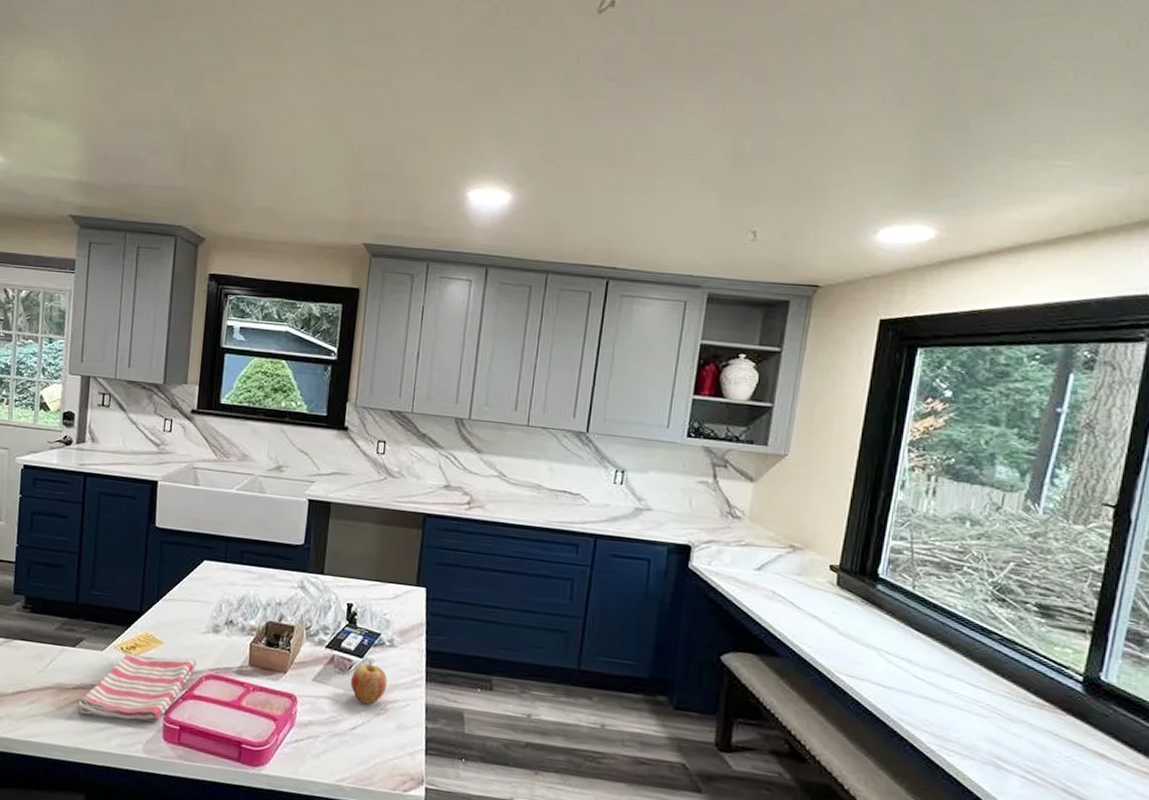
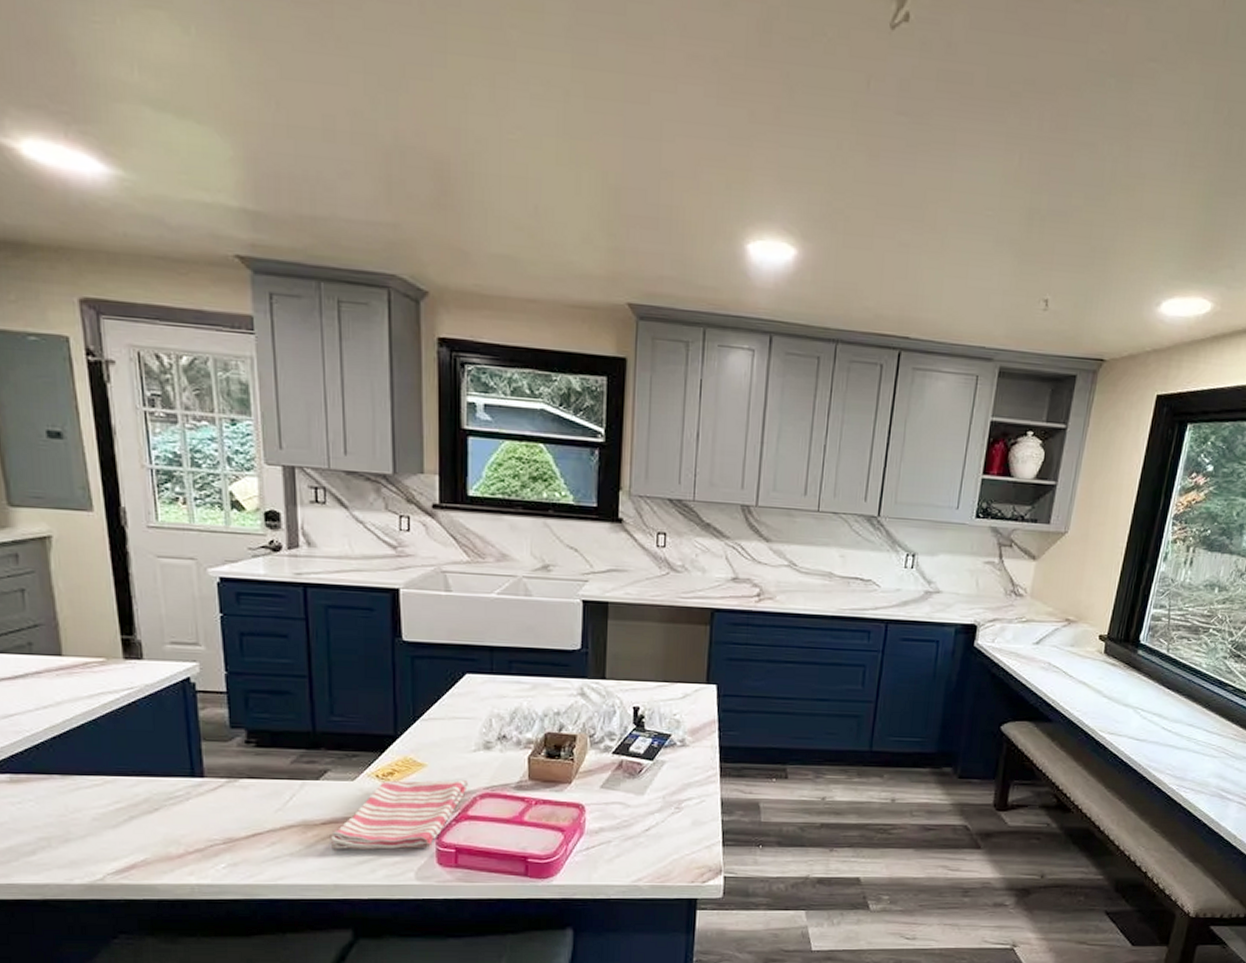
fruit: present [350,659,388,704] -> none [641,761,681,804]

